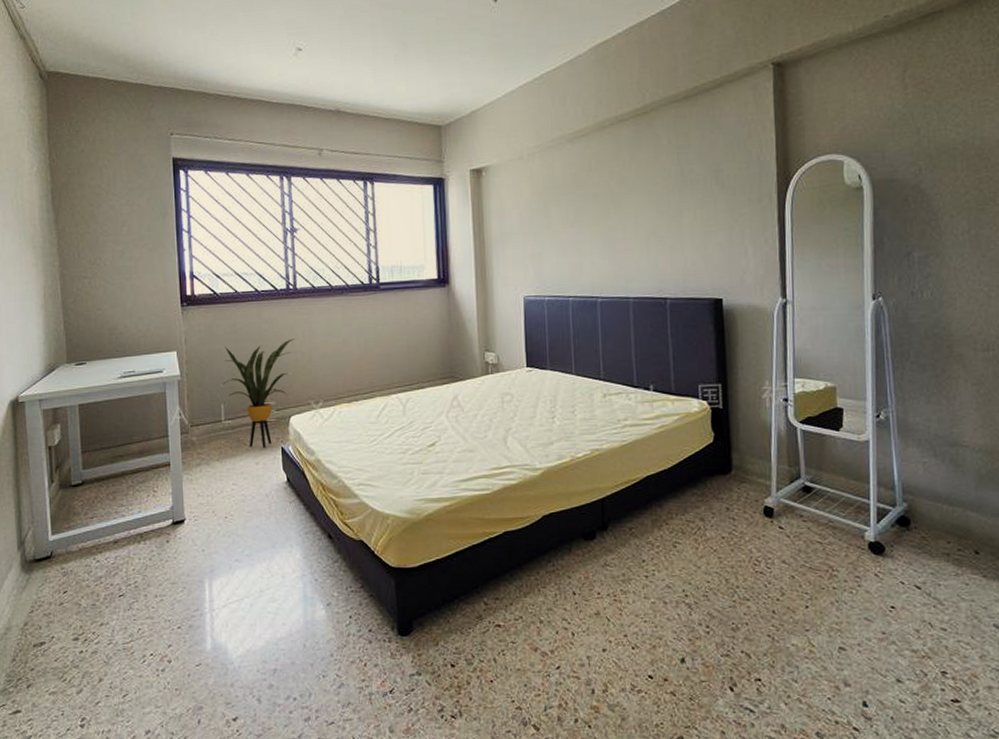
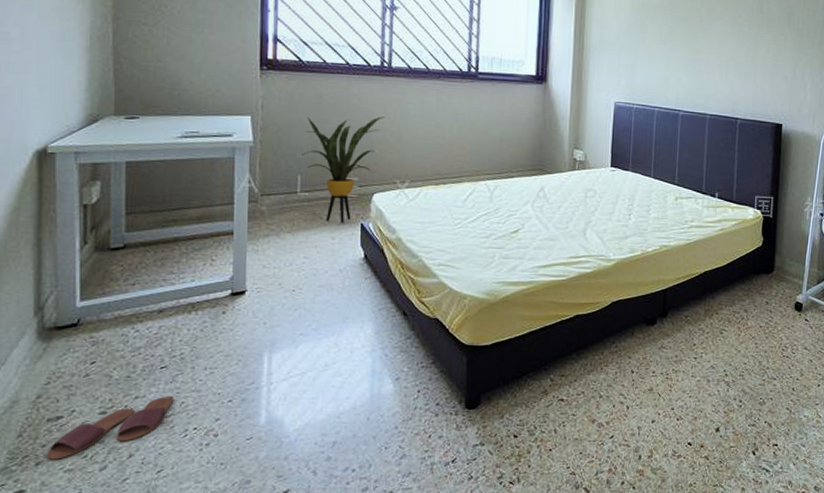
slippers: none [34,622,132,683] -> present [46,395,174,460]

